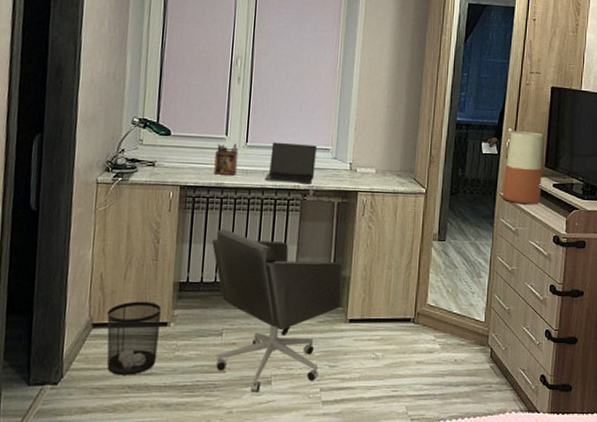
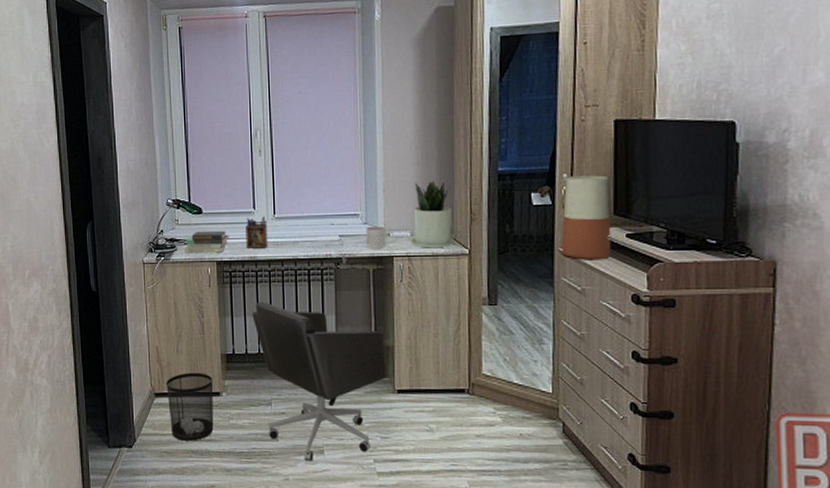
books: none [146,153,197,177] -> present [184,230,229,253]
laptop: present [265,142,317,184] -> none [296,211,346,253]
mug: none [334,161,360,184] -> present [366,226,393,249]
planter: none [375,123,415,186] -> present [410,180,455,248]

